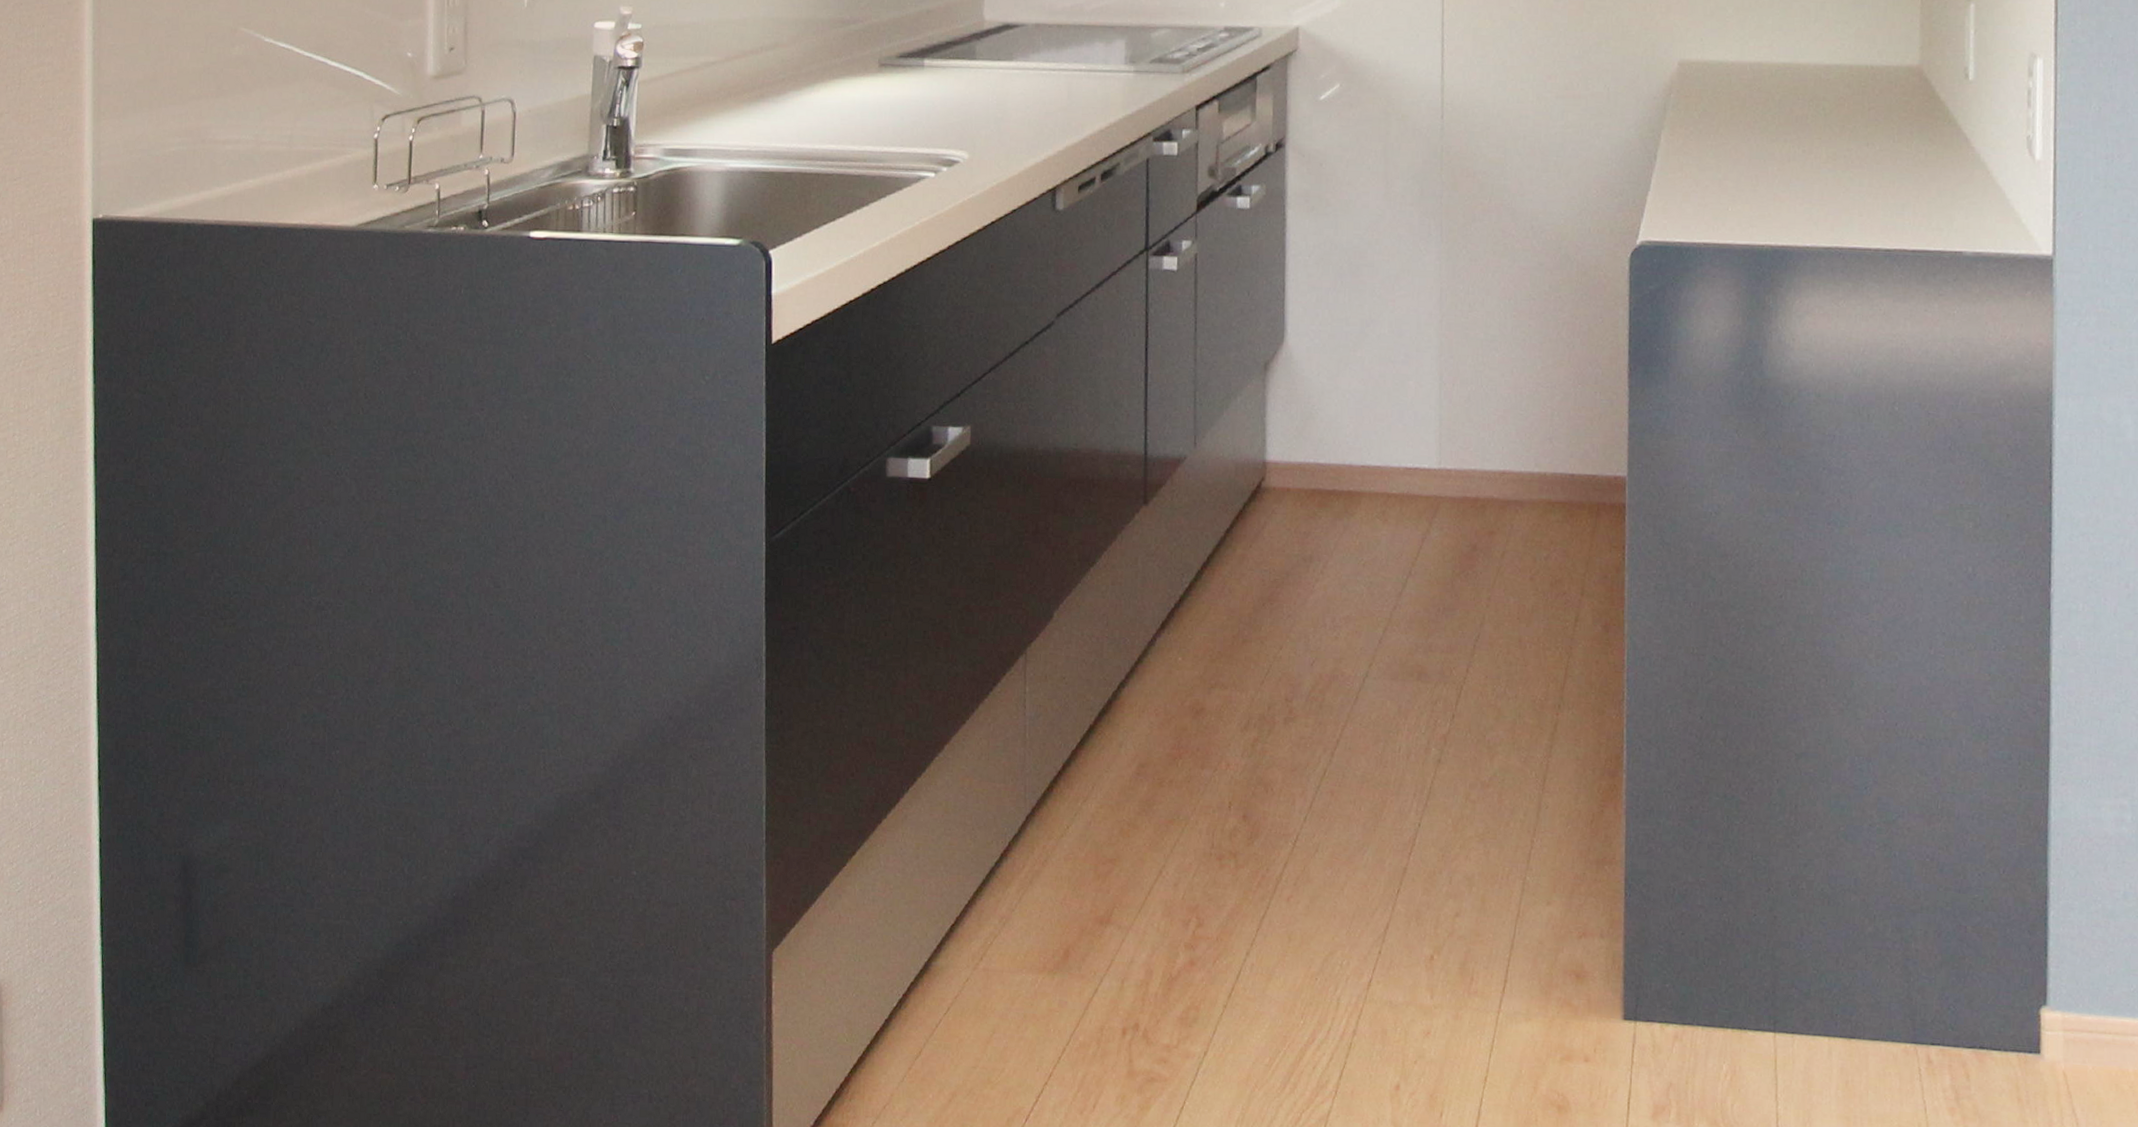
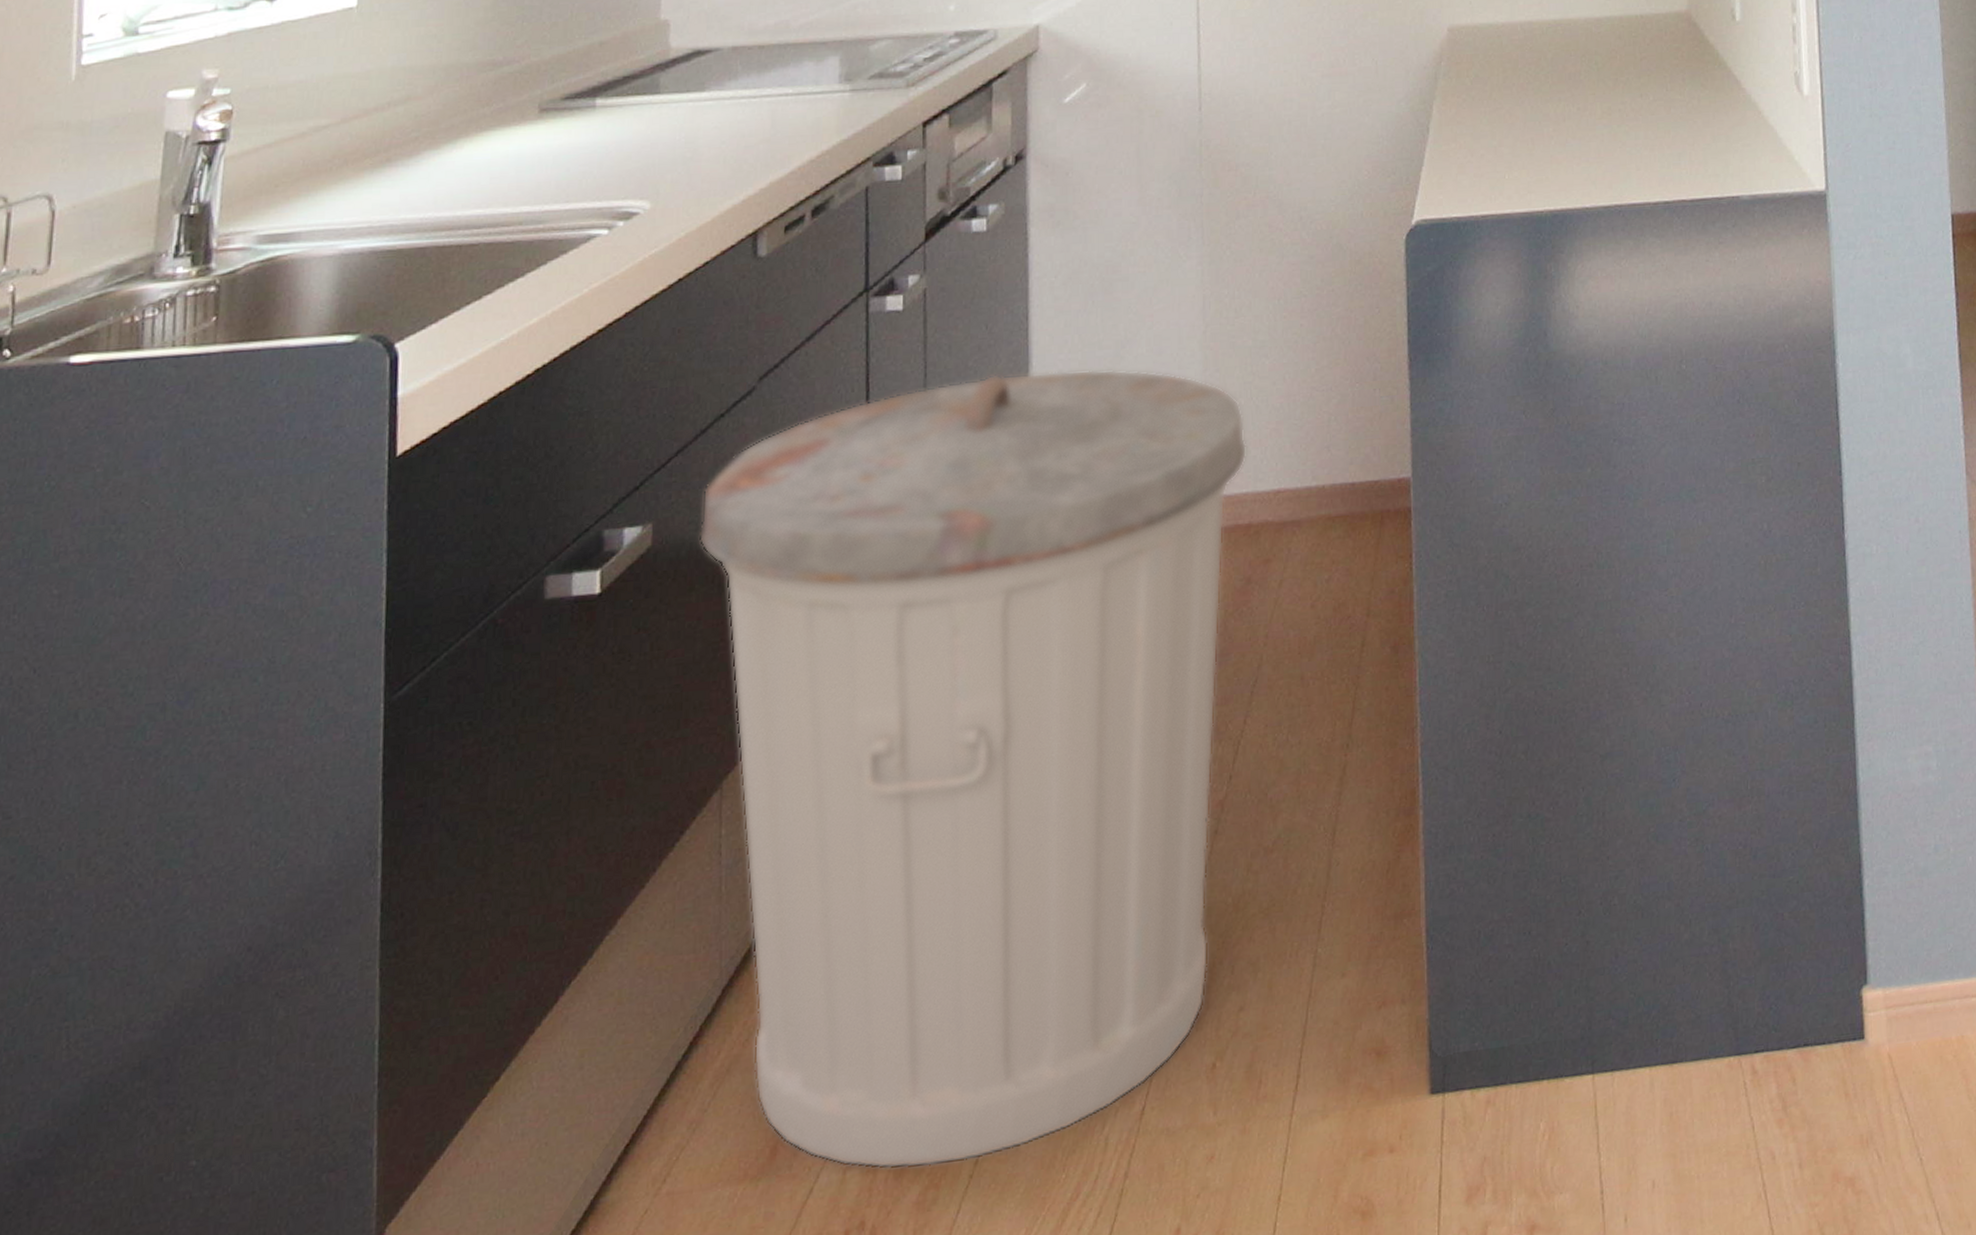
trash can: none [1008,336,1477,994] -> present [699,369,1247,1170]

